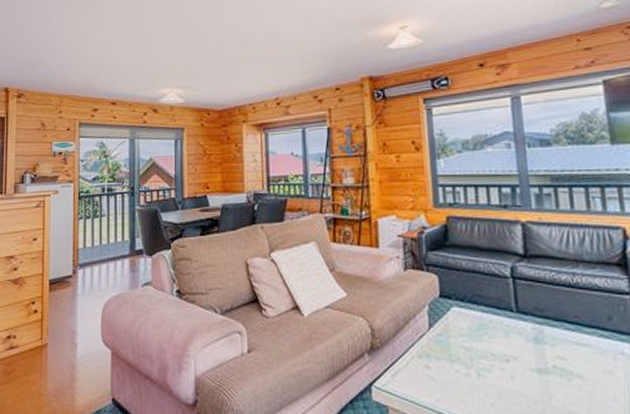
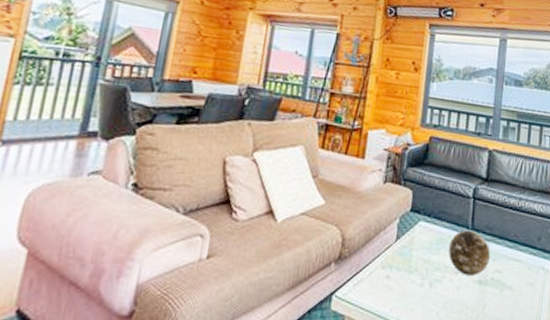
decorative orb: none [491,313,547,364] -> present [448,230,490,276]

